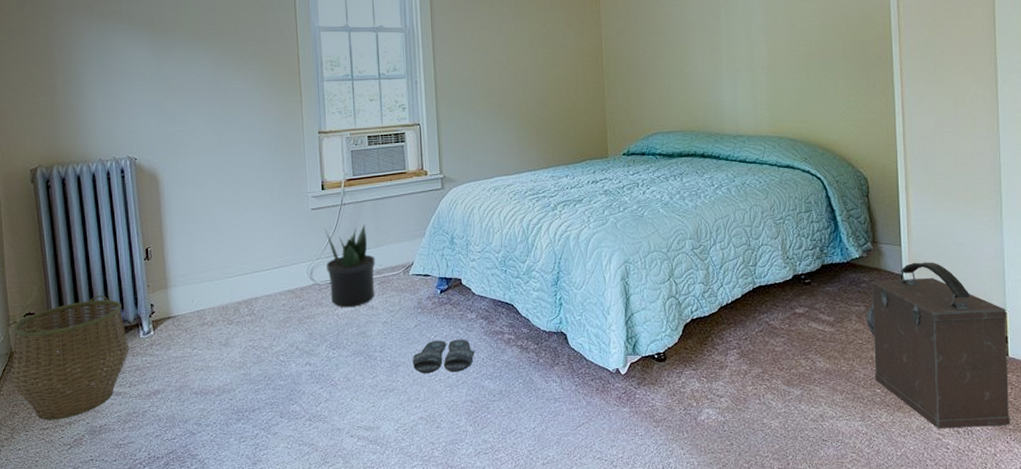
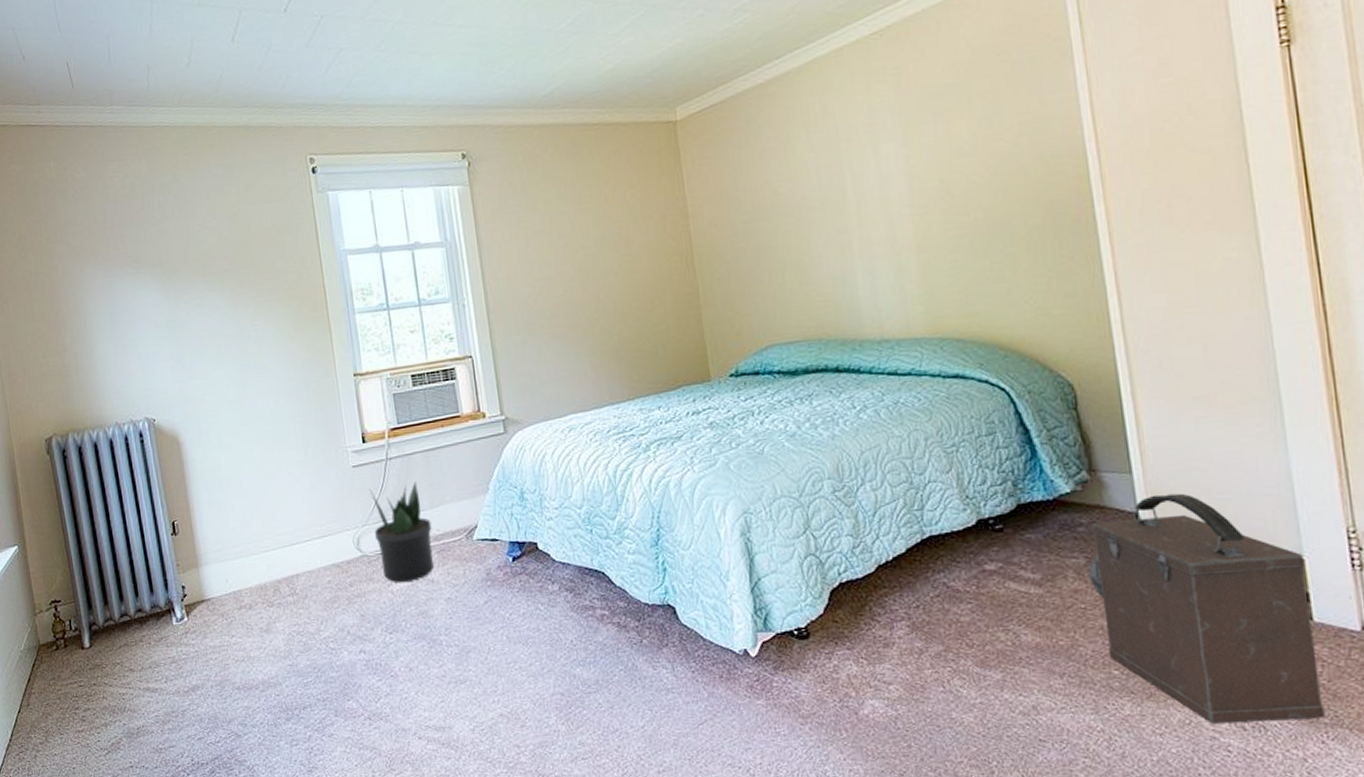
basket: present [10,294,129,420] -> none [39,577,163,721]
slippers: present [412,339,476,373] -> none [485,617,562,660]

